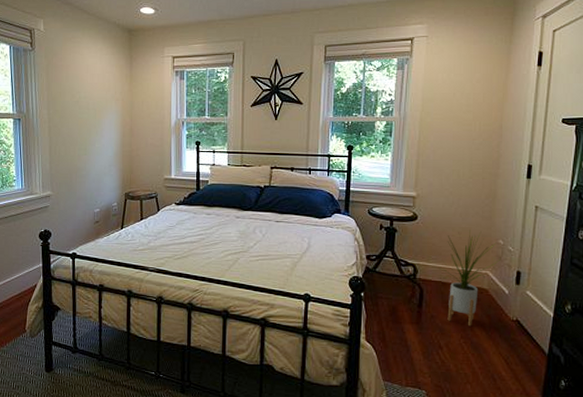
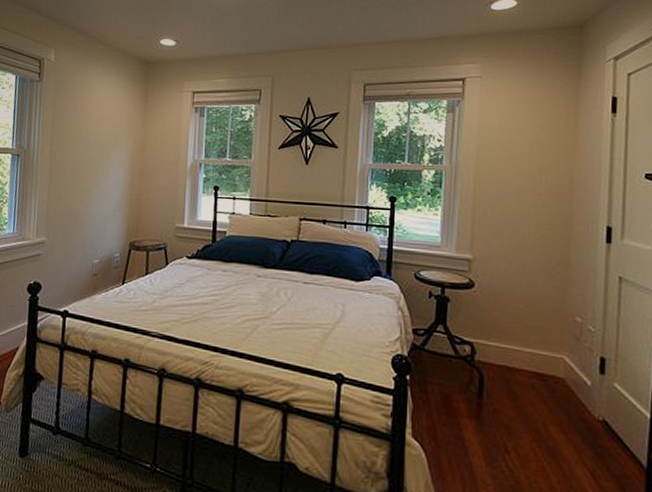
house plant: present [439,230,500,327] -> none [503,302,578,426]

